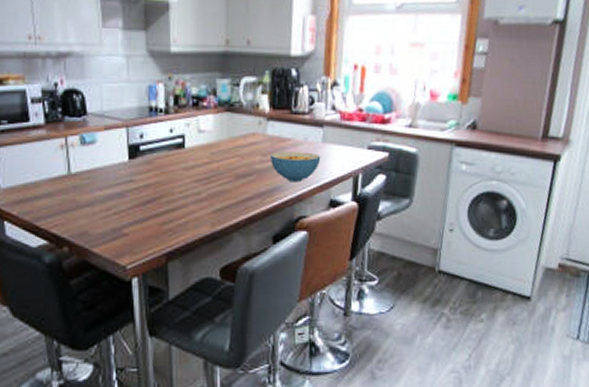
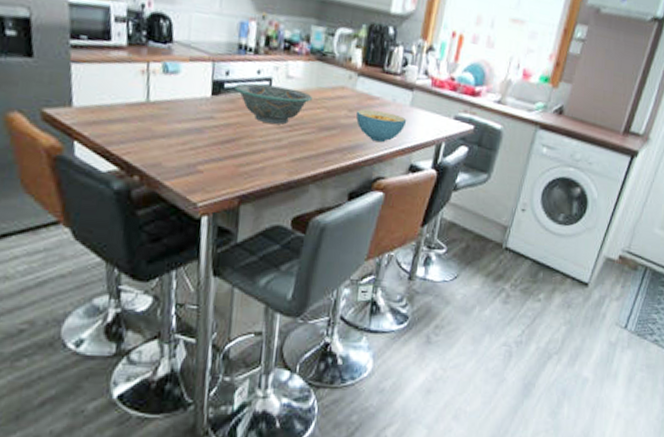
decorative bowl: none [150,142,225,179] -> present [234,83,312,125]

